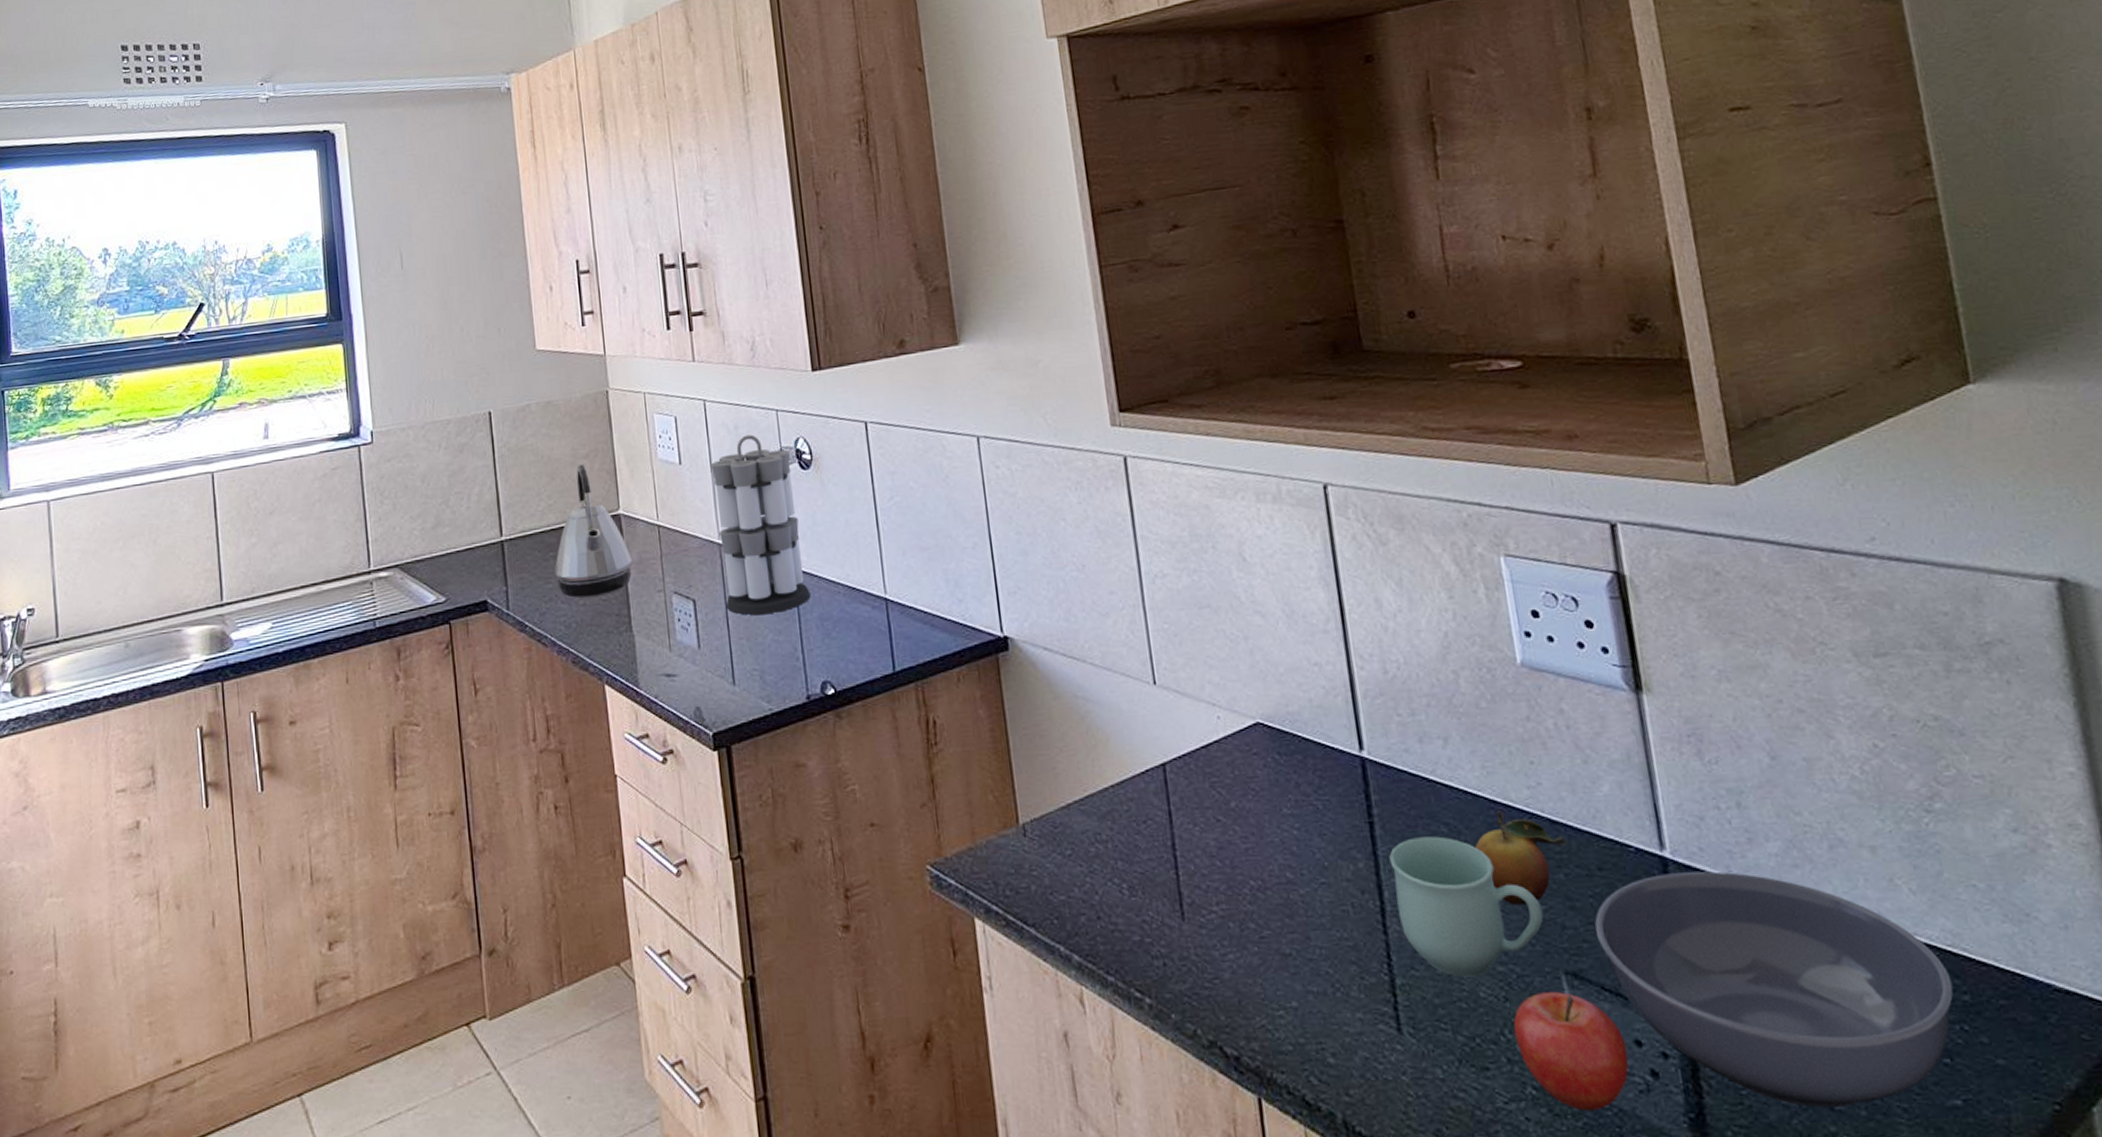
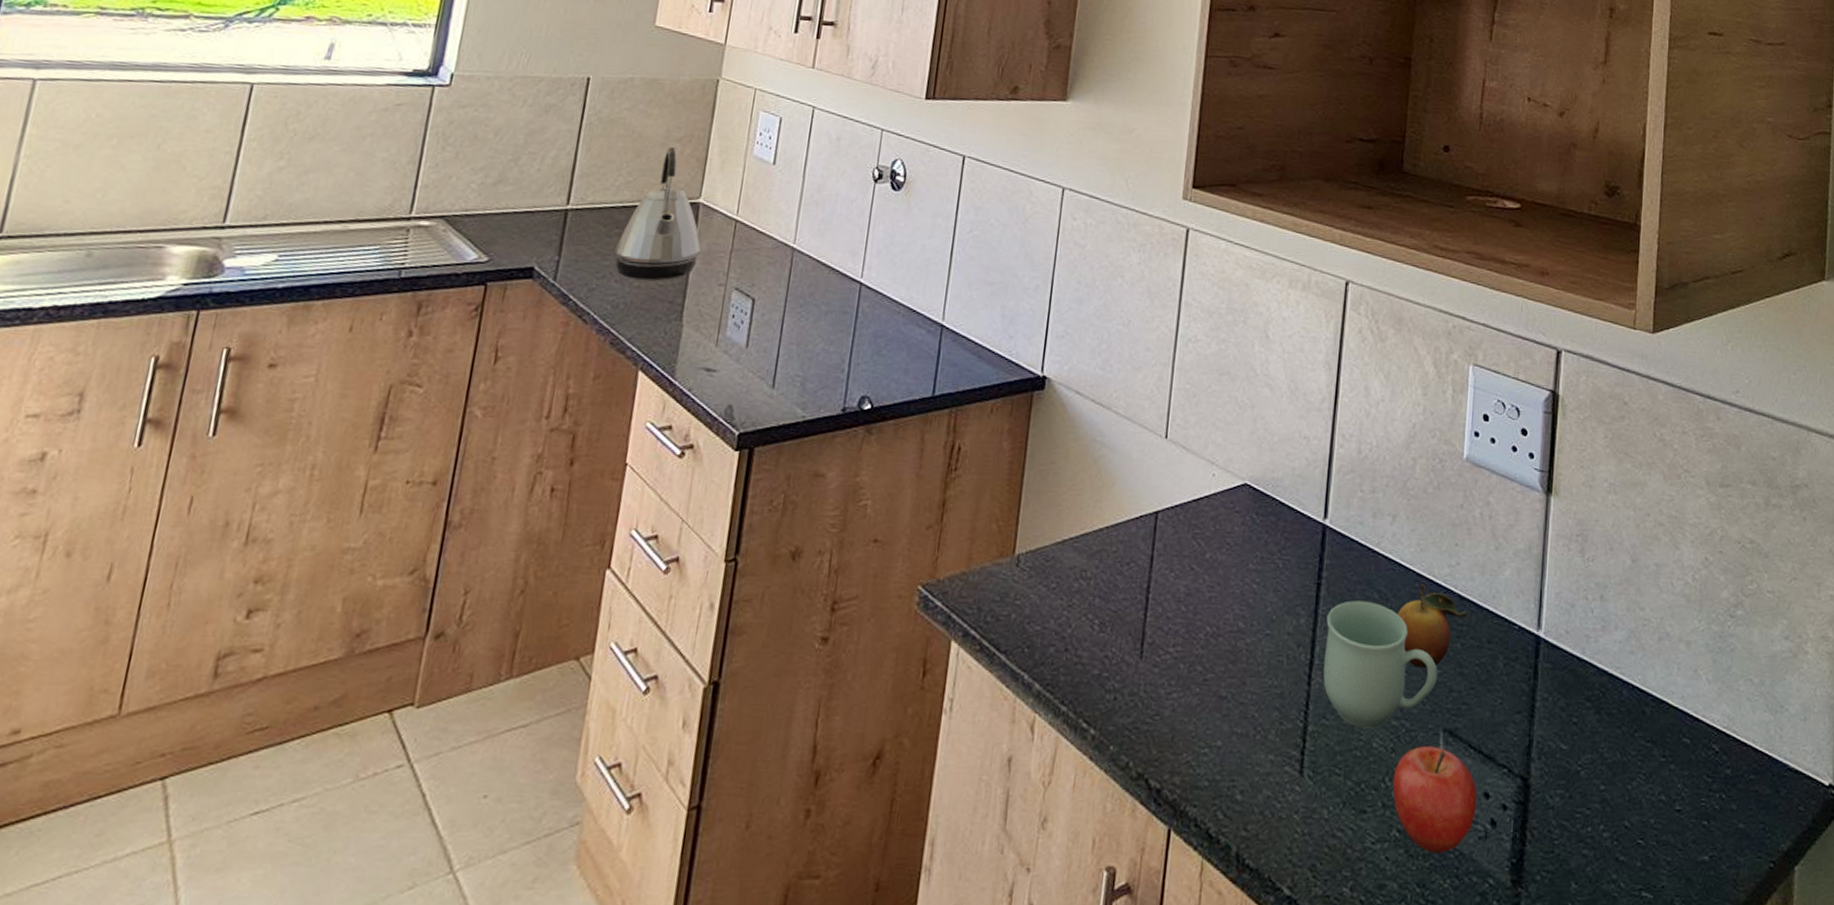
spice rack: present [710,434,811,615] -> none [784,147,885,324]
bowl: present [1594,871,1954,1108] -> none [1474,650,1721,858]

